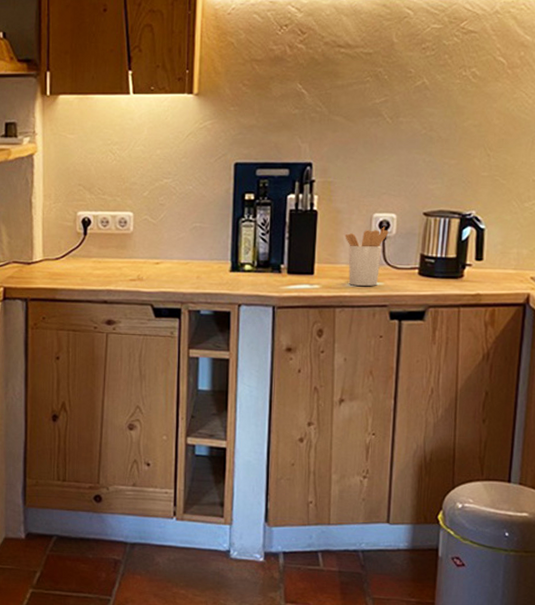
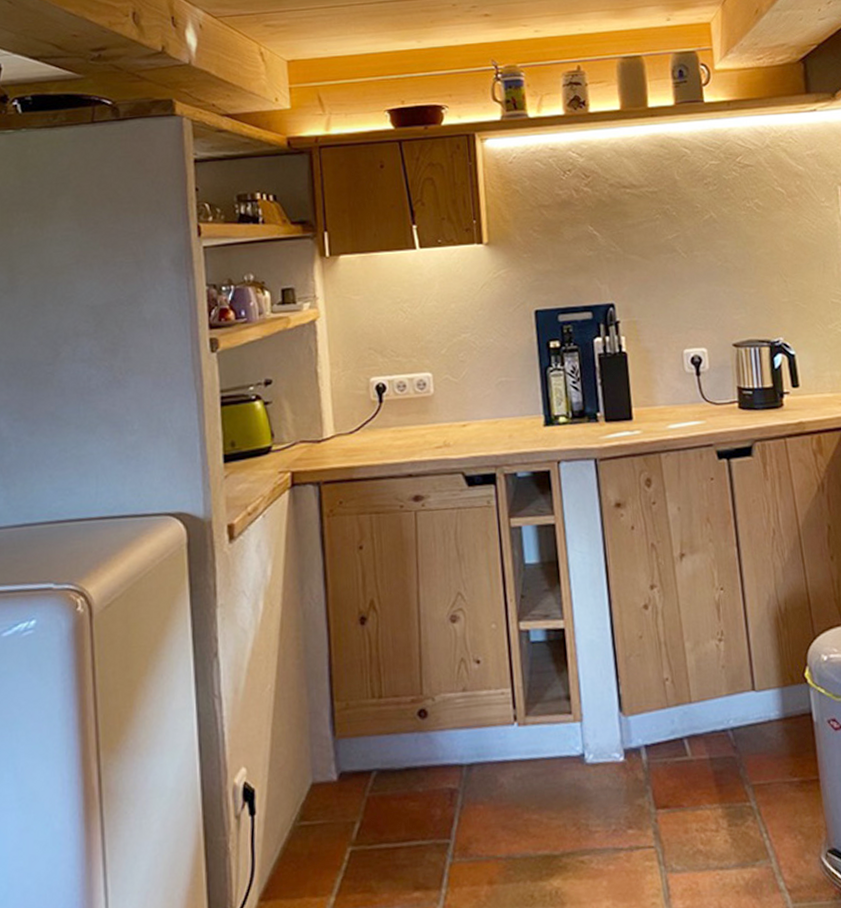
utensil holder: present [345,227,389,286] -> none [658,362,702,427]

